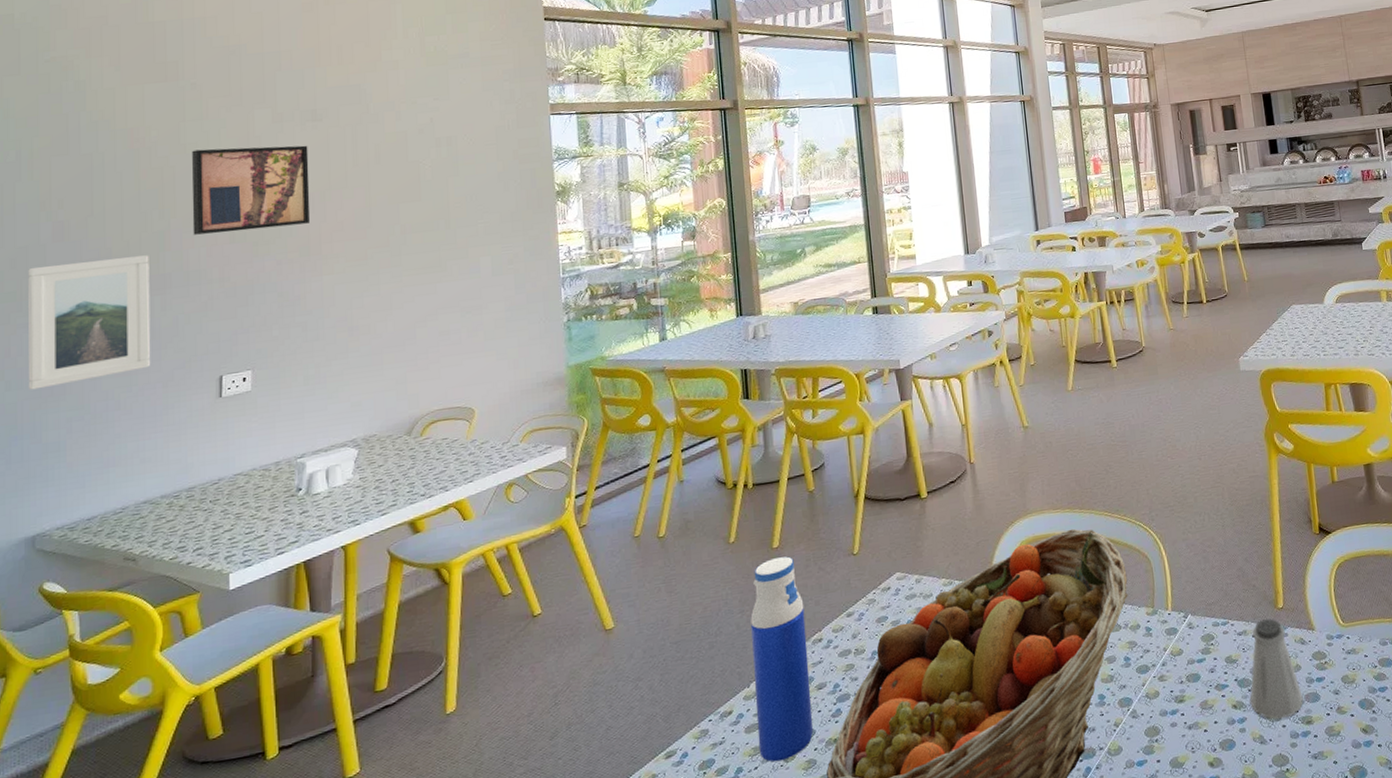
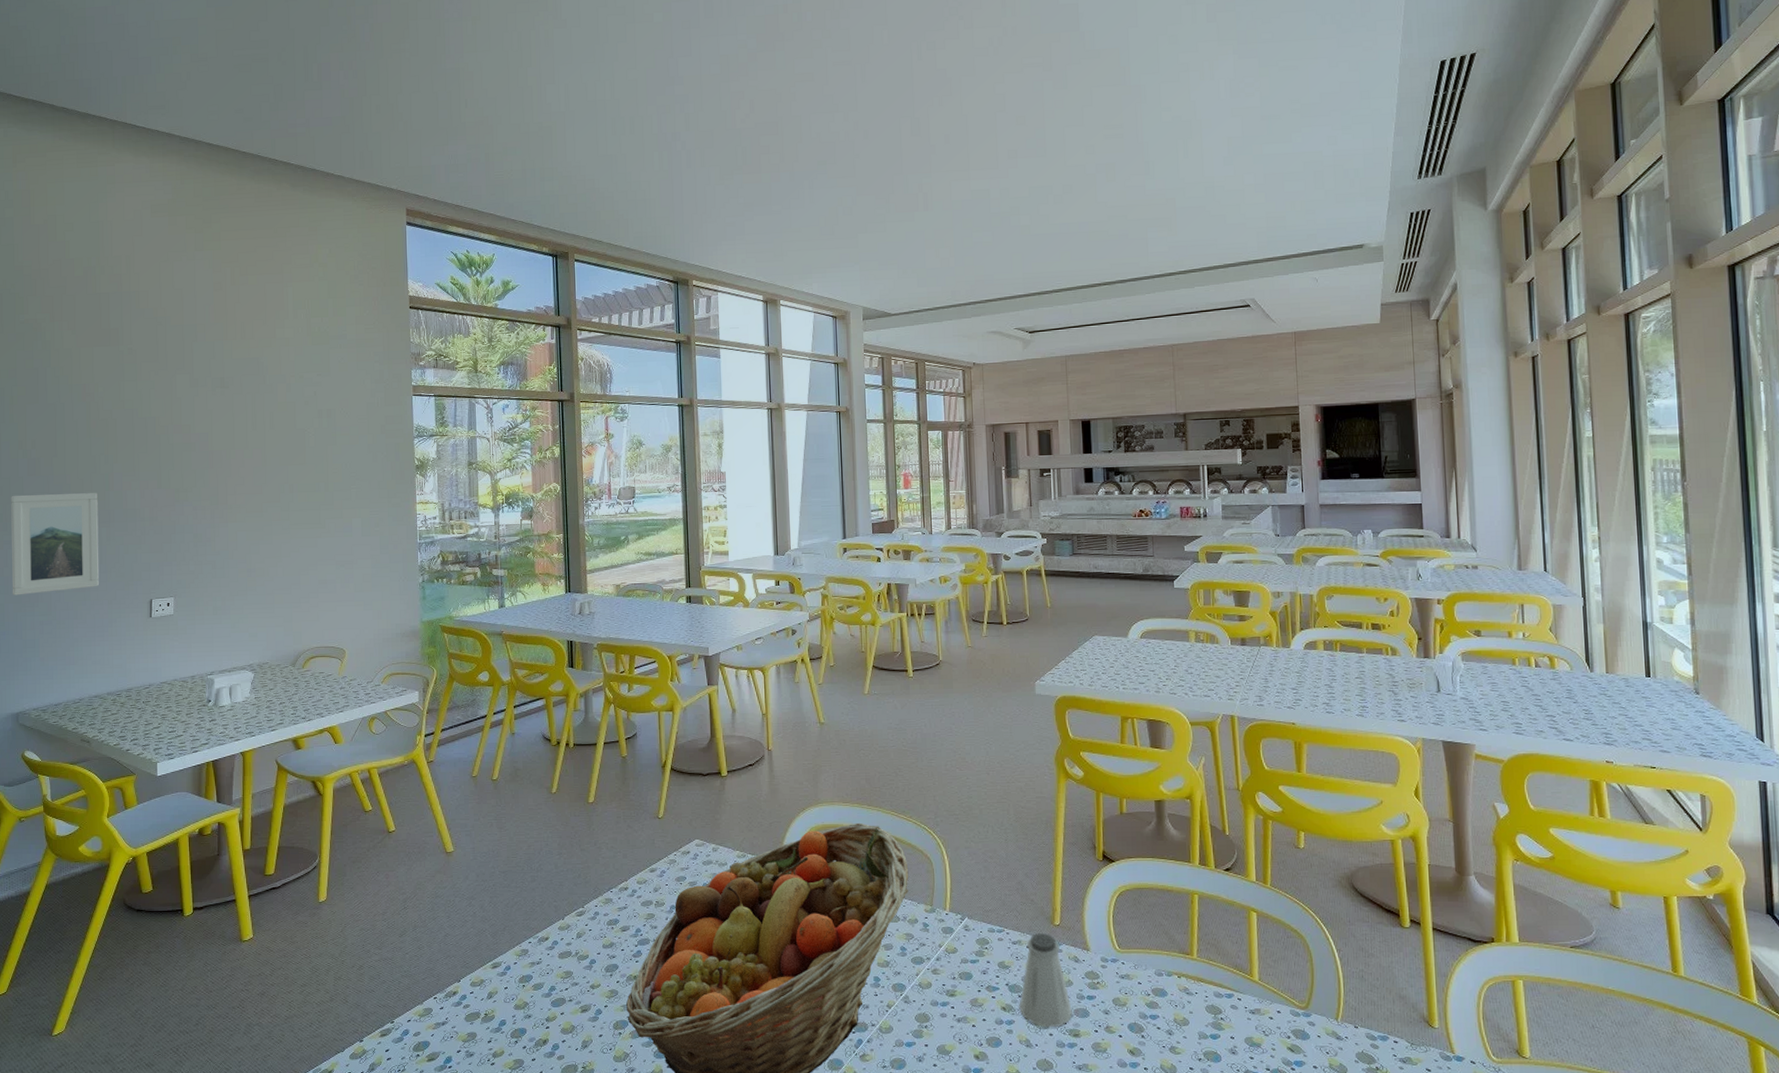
wall art: present [191,145,311,235] -> none [129,406,219,479]
water bottle: present [750,556,814,762] -> none [567,811,617,987]

